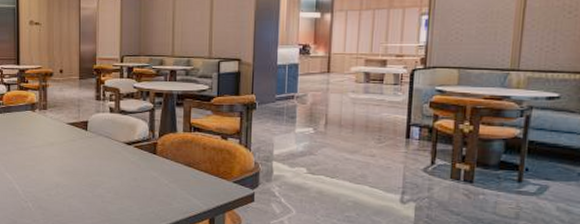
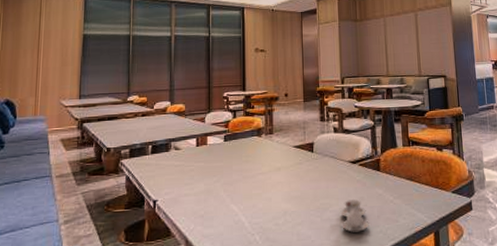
cup set: none [112,179,141,210] -> present [340,199,369,232]

